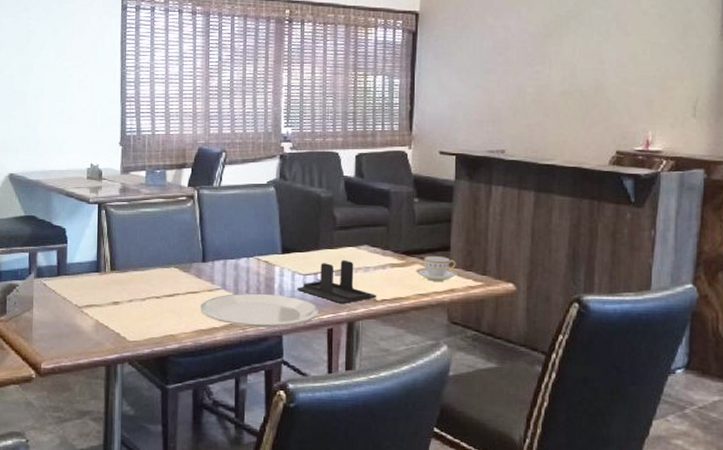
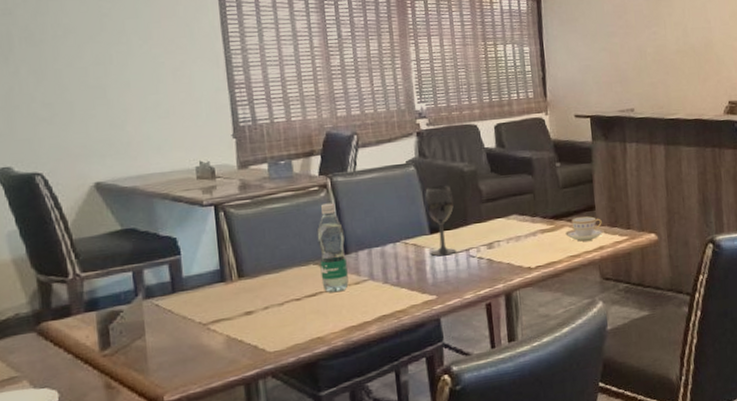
bottle: none [180,213,204,296] -> present [316,203,349,293]
plate: present [200,293,320,328] -> none [347,276,476,316]
wine glass: none [280,208,308,276] -> present [424,185,457,257]
napkin holder: present [297,260,377,303] -> none [450,232,531,277]

